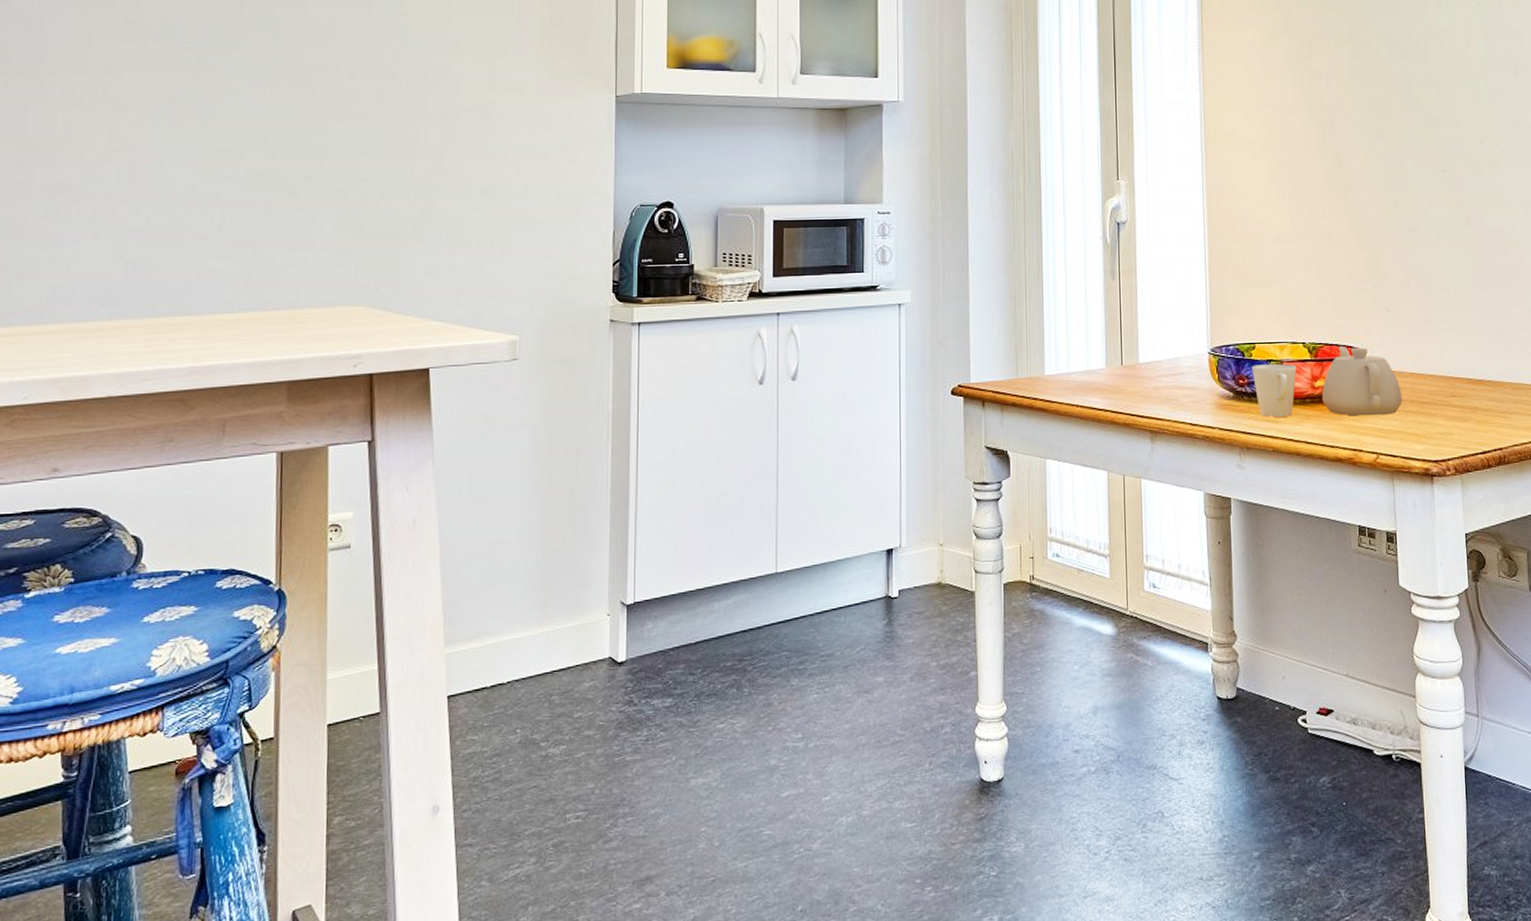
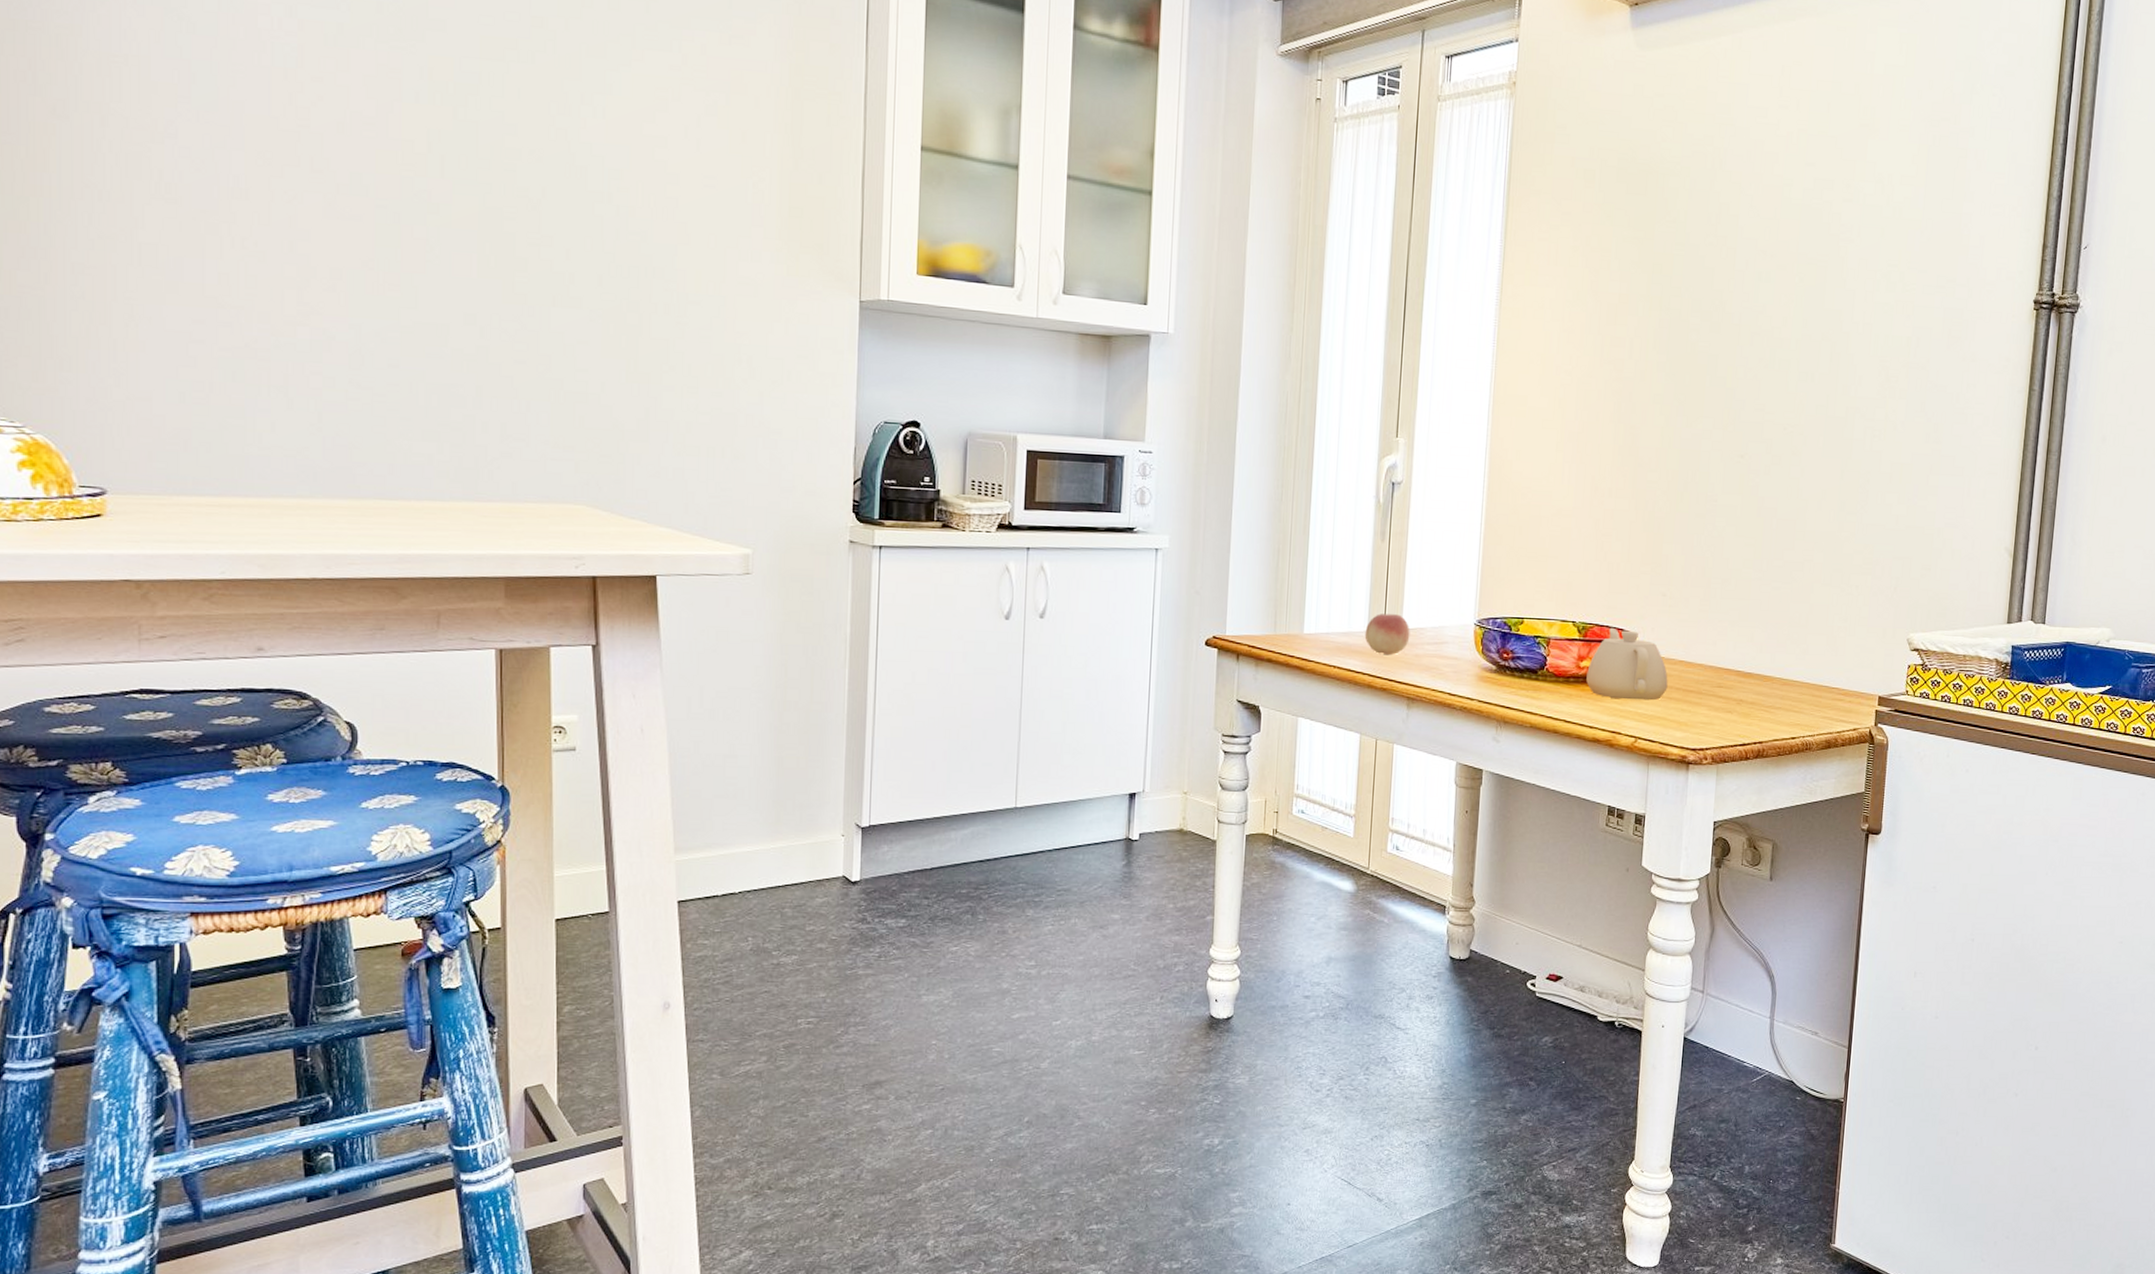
fruit: none [1103,349,1147,391] -> present [1364,614,1410,656]
mug: present [1252,364,1297,417] -> none [1517,640,1564,694]

